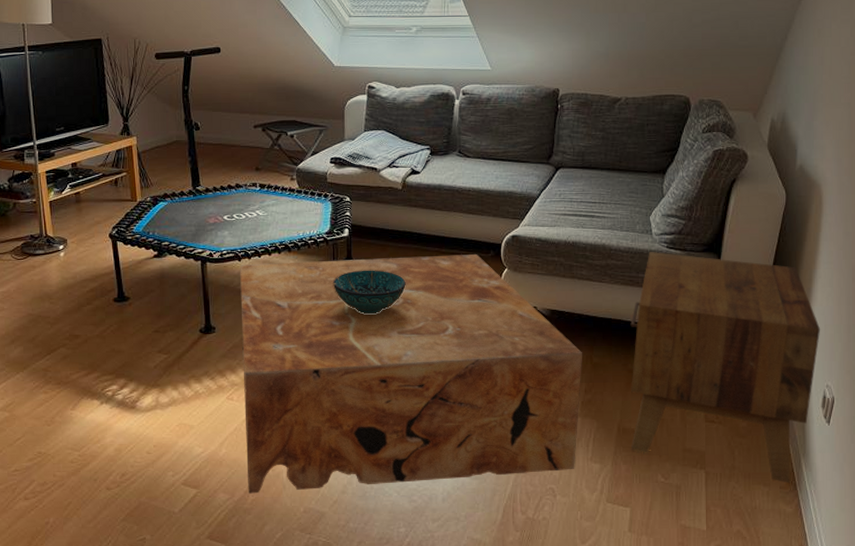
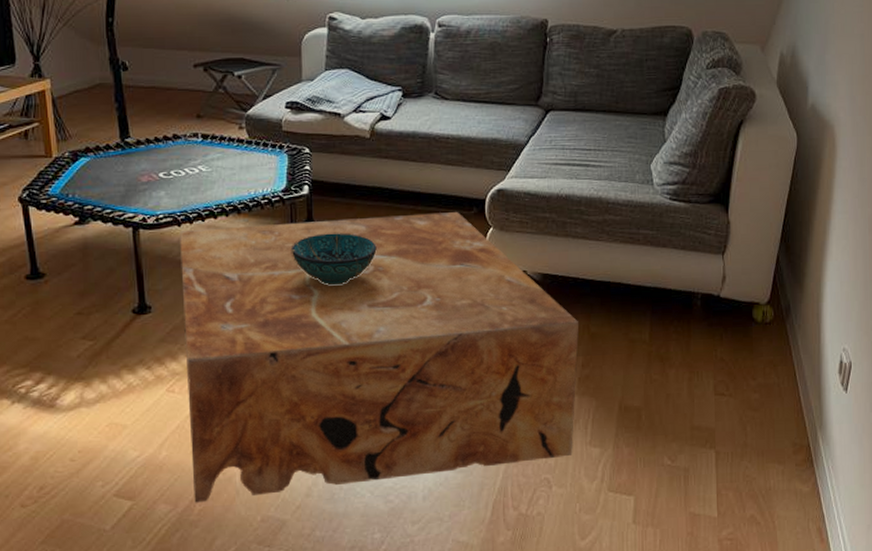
side table: present [630,252,821,484] -> none [631,204,837,460]

